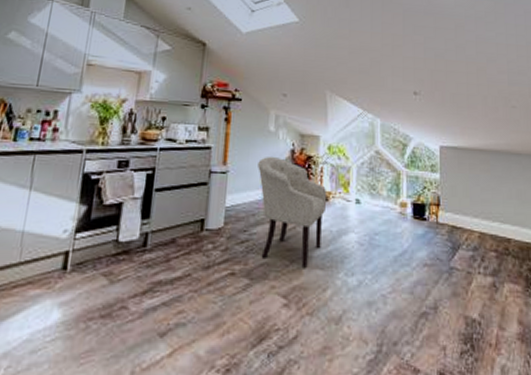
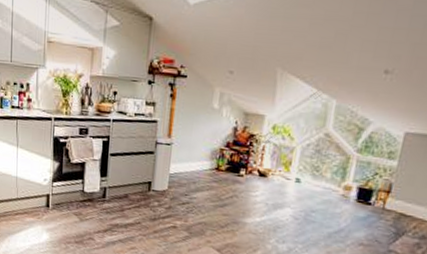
chair: present [258,157,327,268] -> none [199,133,267,231]

